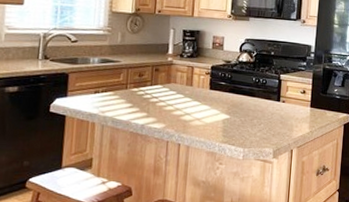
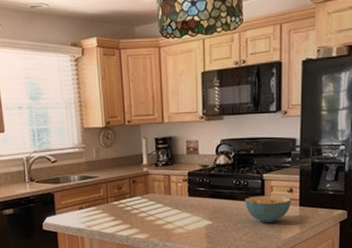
cereal bowl: none [262,94,304,121] -> present [245,195,291,223]

